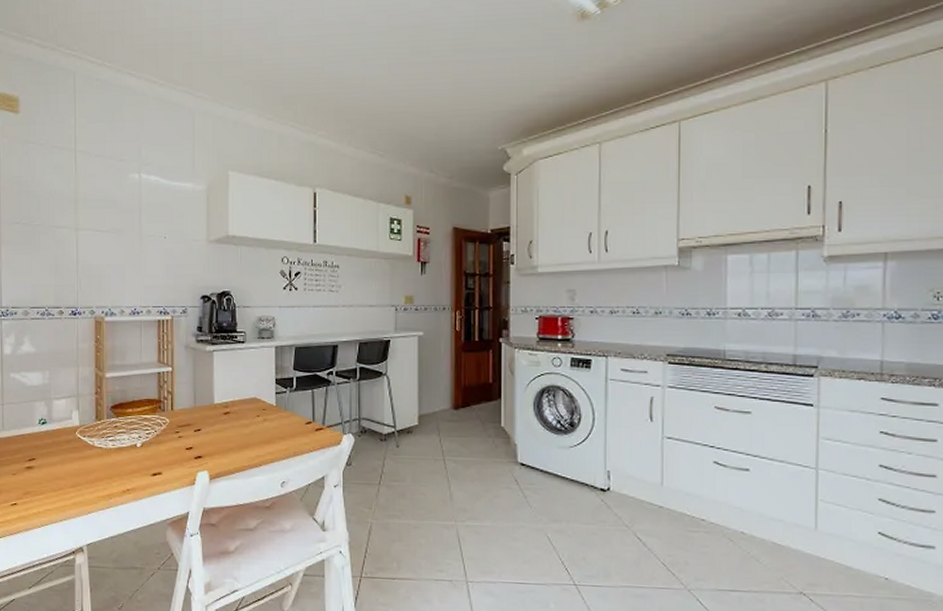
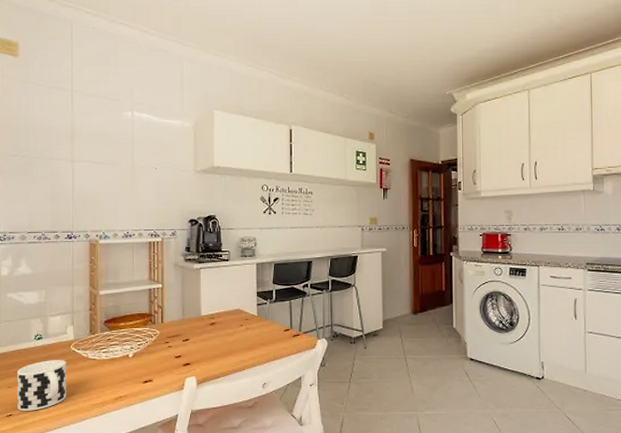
cup: none [21,447,71,501] -> present [16,360,66,411]

